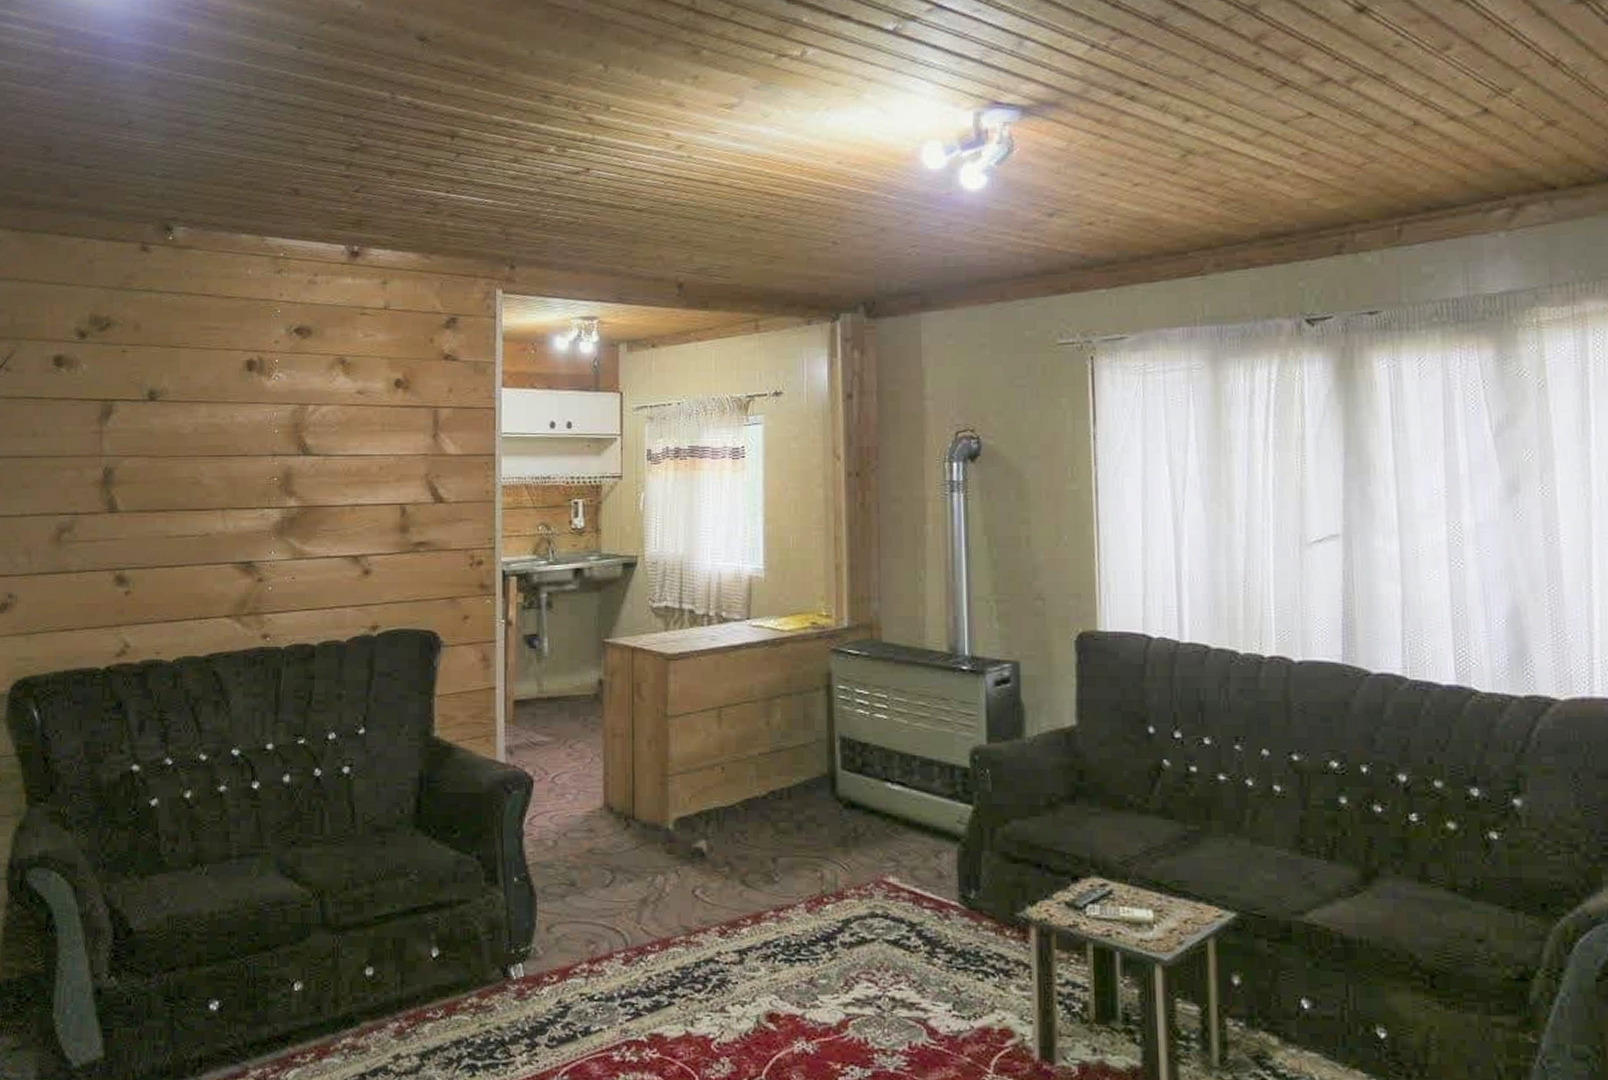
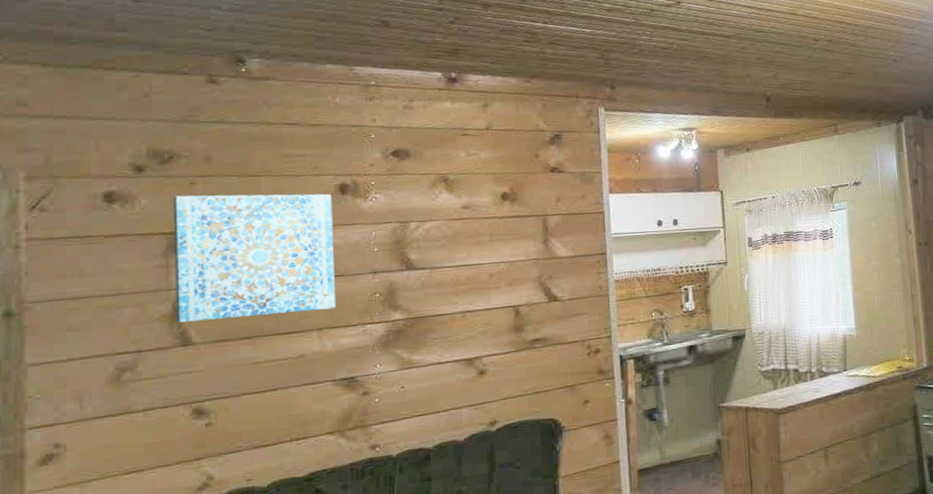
wall art: none [106,363,240,490] -> present [173,194,337,323]

